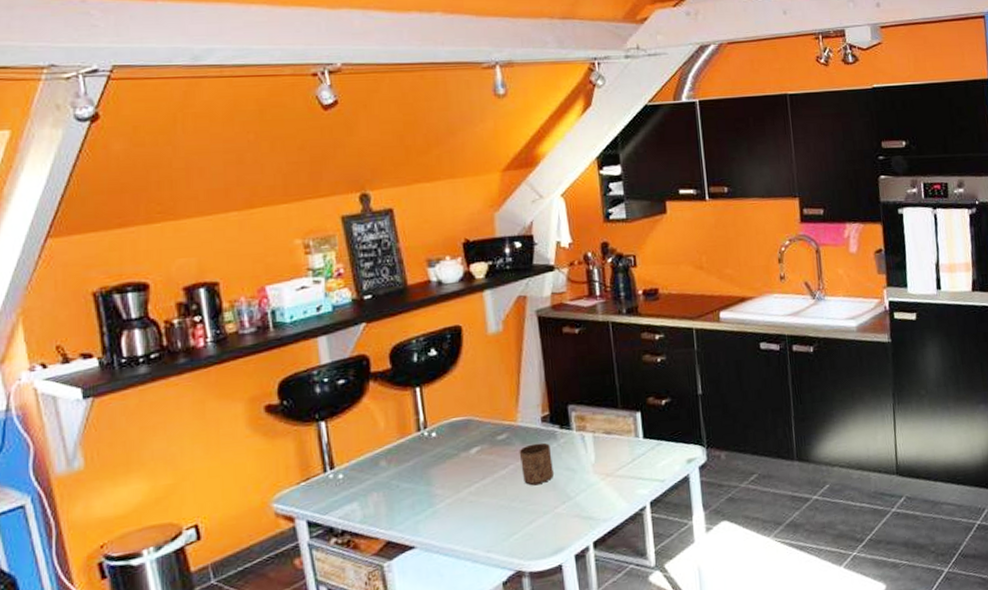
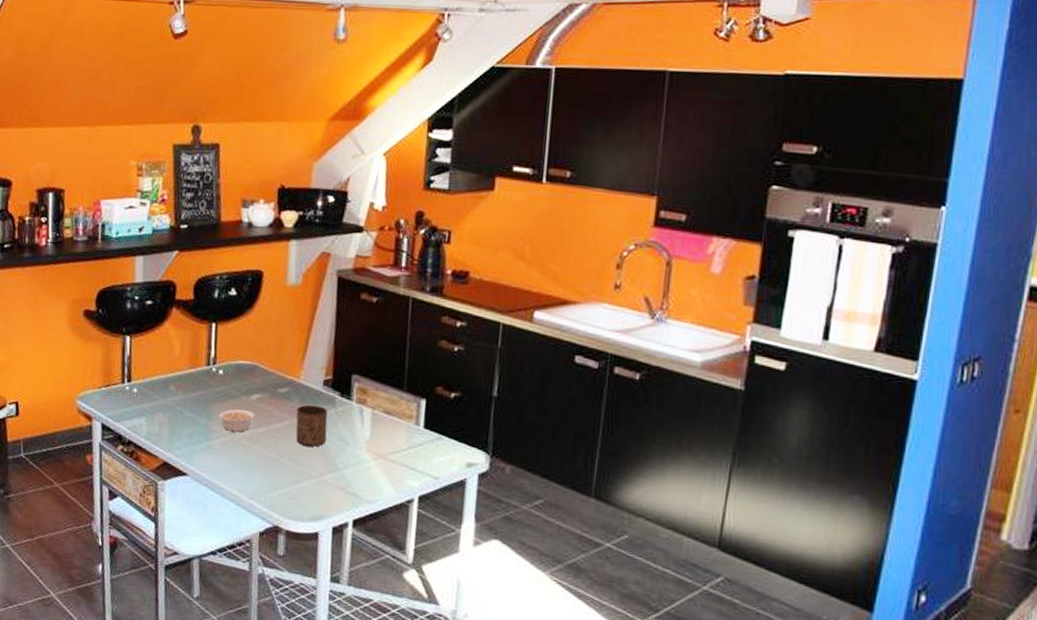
legume: none [439,464,485,491] -> present [219,409,262,432]

